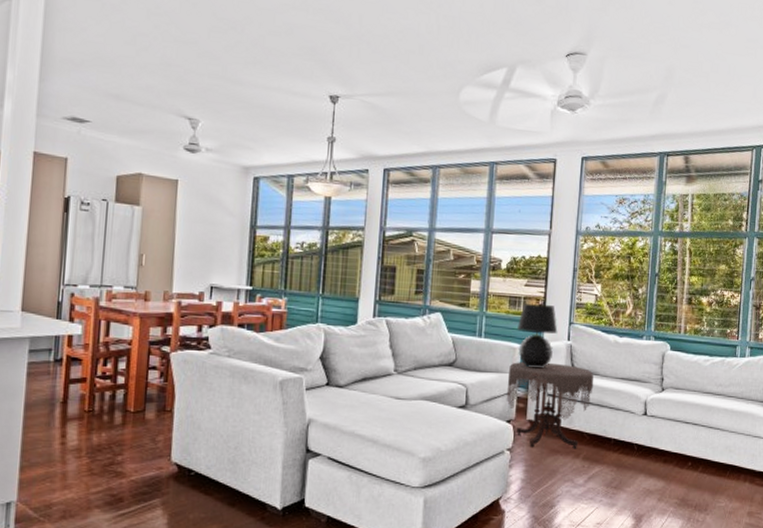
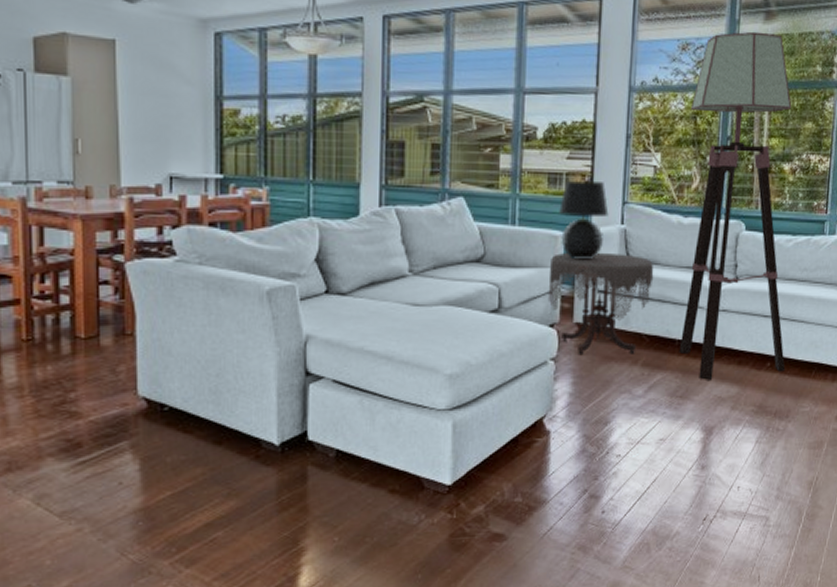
floor lamp: none [614,191,709,475] -> present [679,31,792,380]

